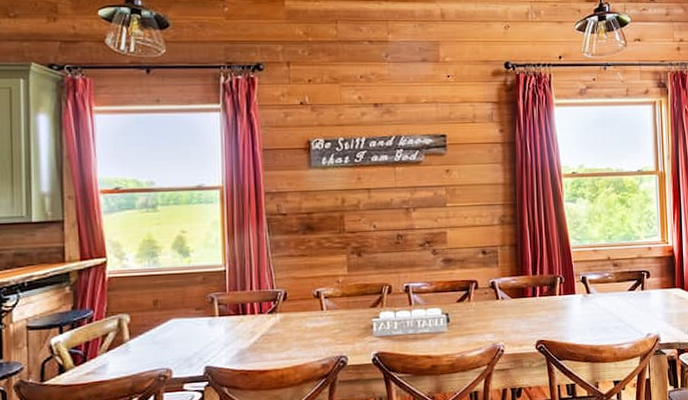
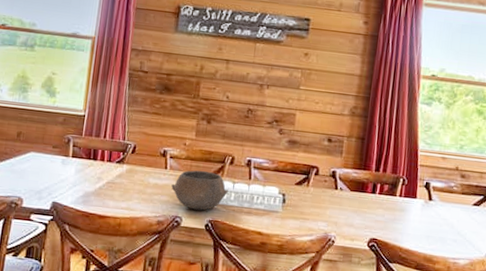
bowl: none [331,304,391,346] -> present [171,170,229,211]

